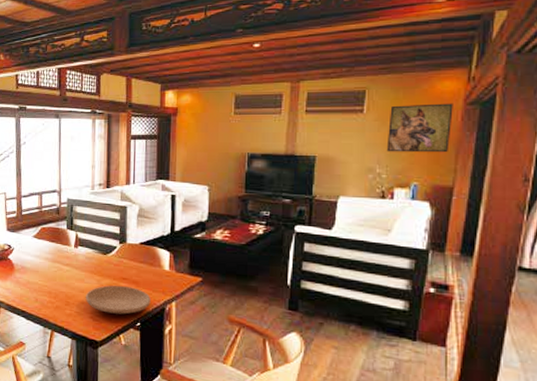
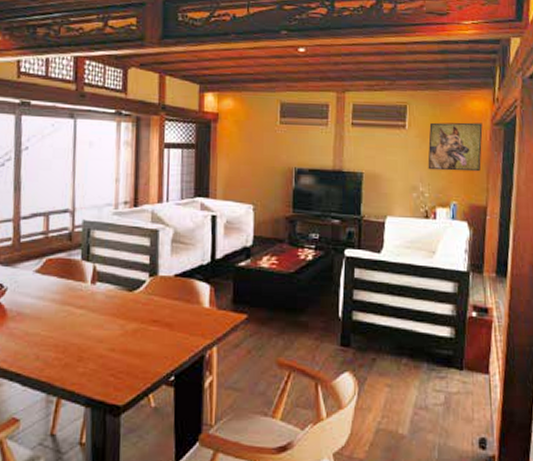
plate: present [85,285,151,315] -> none [104,330,187,368]

